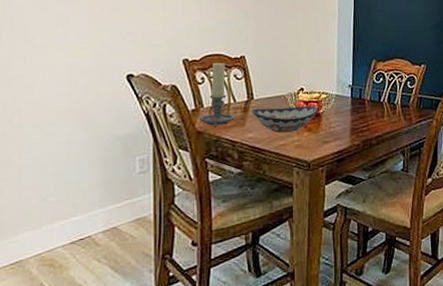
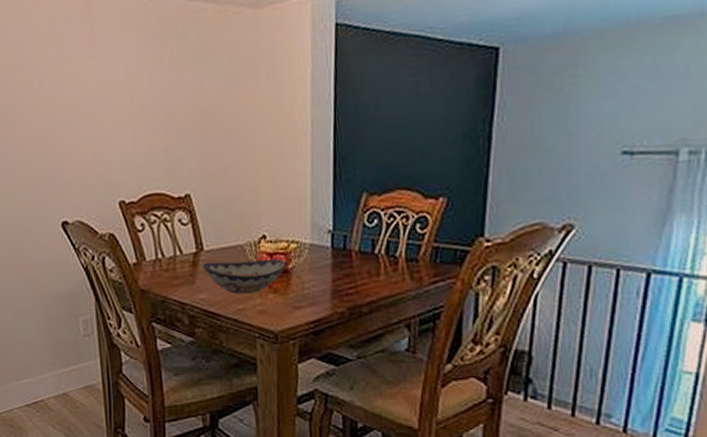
candle holder: present [199,62,236,127] -> none [141,203,184,284]

